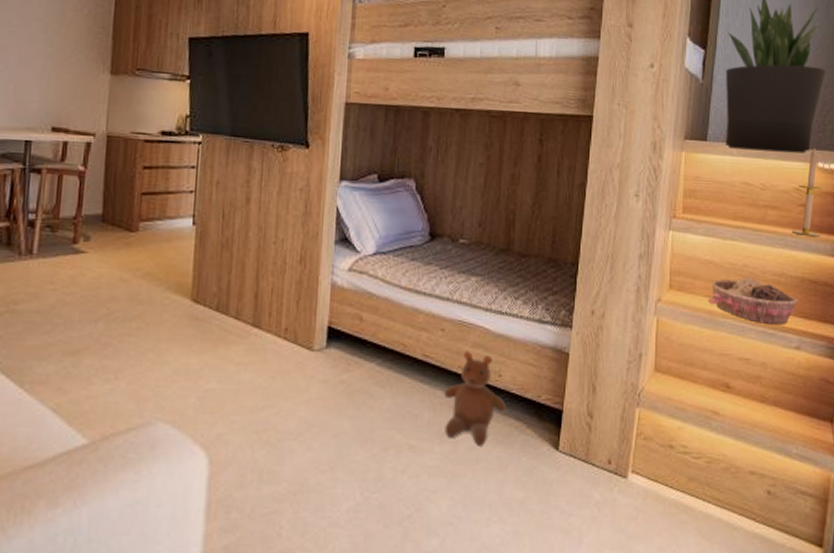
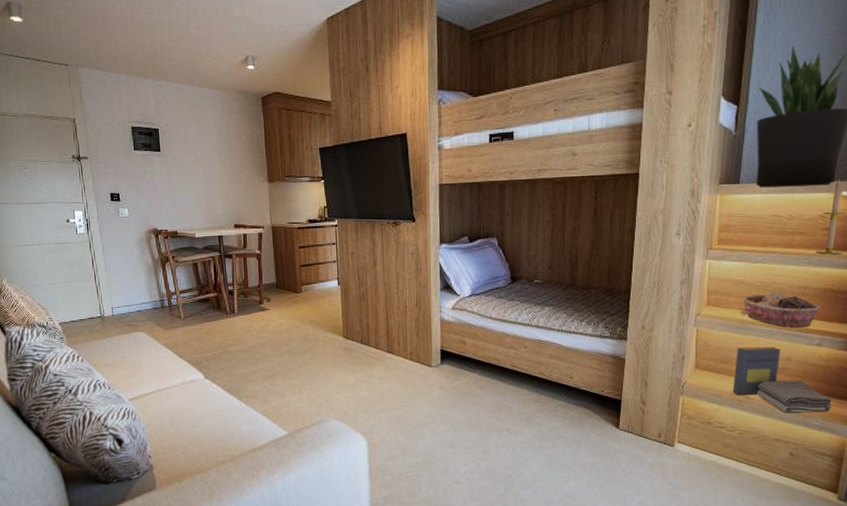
teddy bear: present [443,351,507,445] -> none [529,361,578,427]
book: none [699,346,754,411] -> present [733,346,781,396]
towel: none [727,392,814,437] -> present [756,379,832,414]

